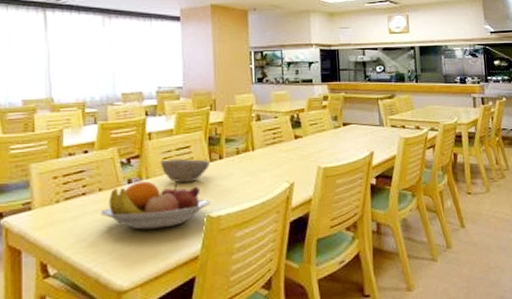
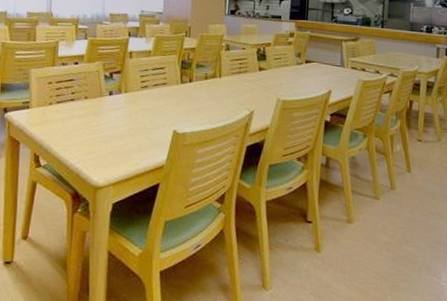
fruit bowl: present [99,181,211,230] -> none [84,94,179,138]
bowl: present [160,158,210,183] -> none [138,77,180,101]

